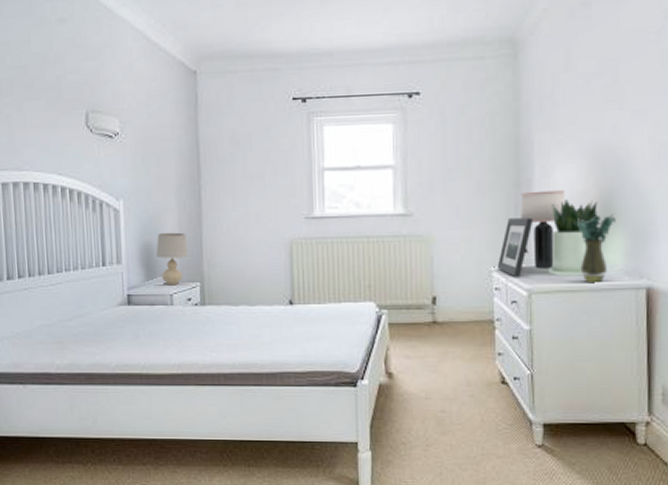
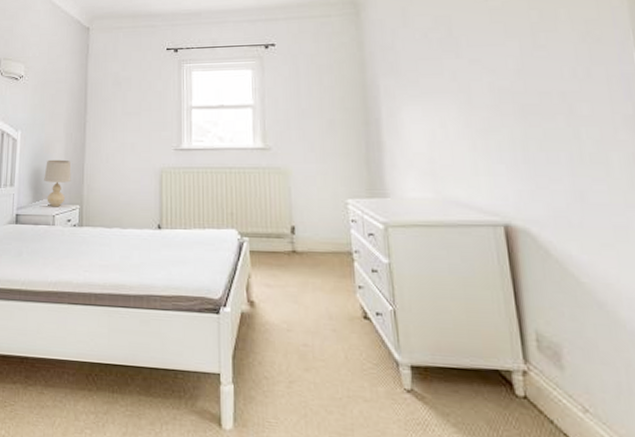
picture frame: present [497,218,534,277] -> none [352,154,385,210]
table lamp: present [521,190,565,269] -> none [371,129,413,203]
planter: present [548,199,598,276] -> none [401,138,446,211]
vase: present [576,211,616,284] -> none [426,149,465,219]

